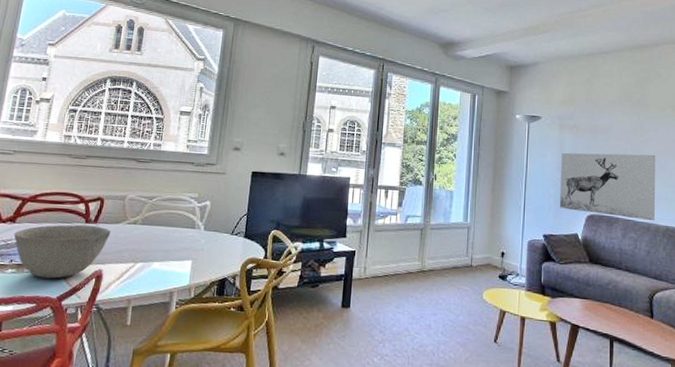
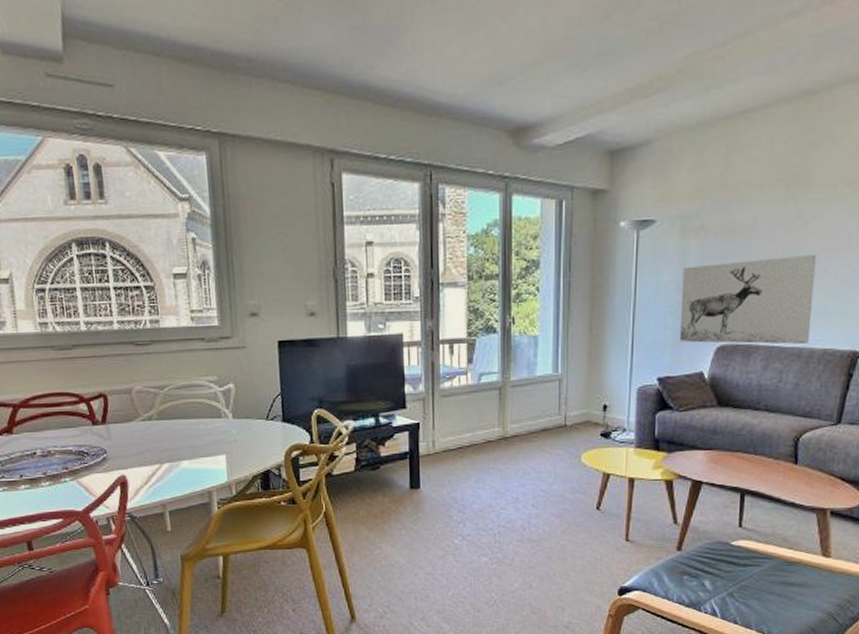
bowl: present [14,224,111,279] -> none [15,427,125,491]

